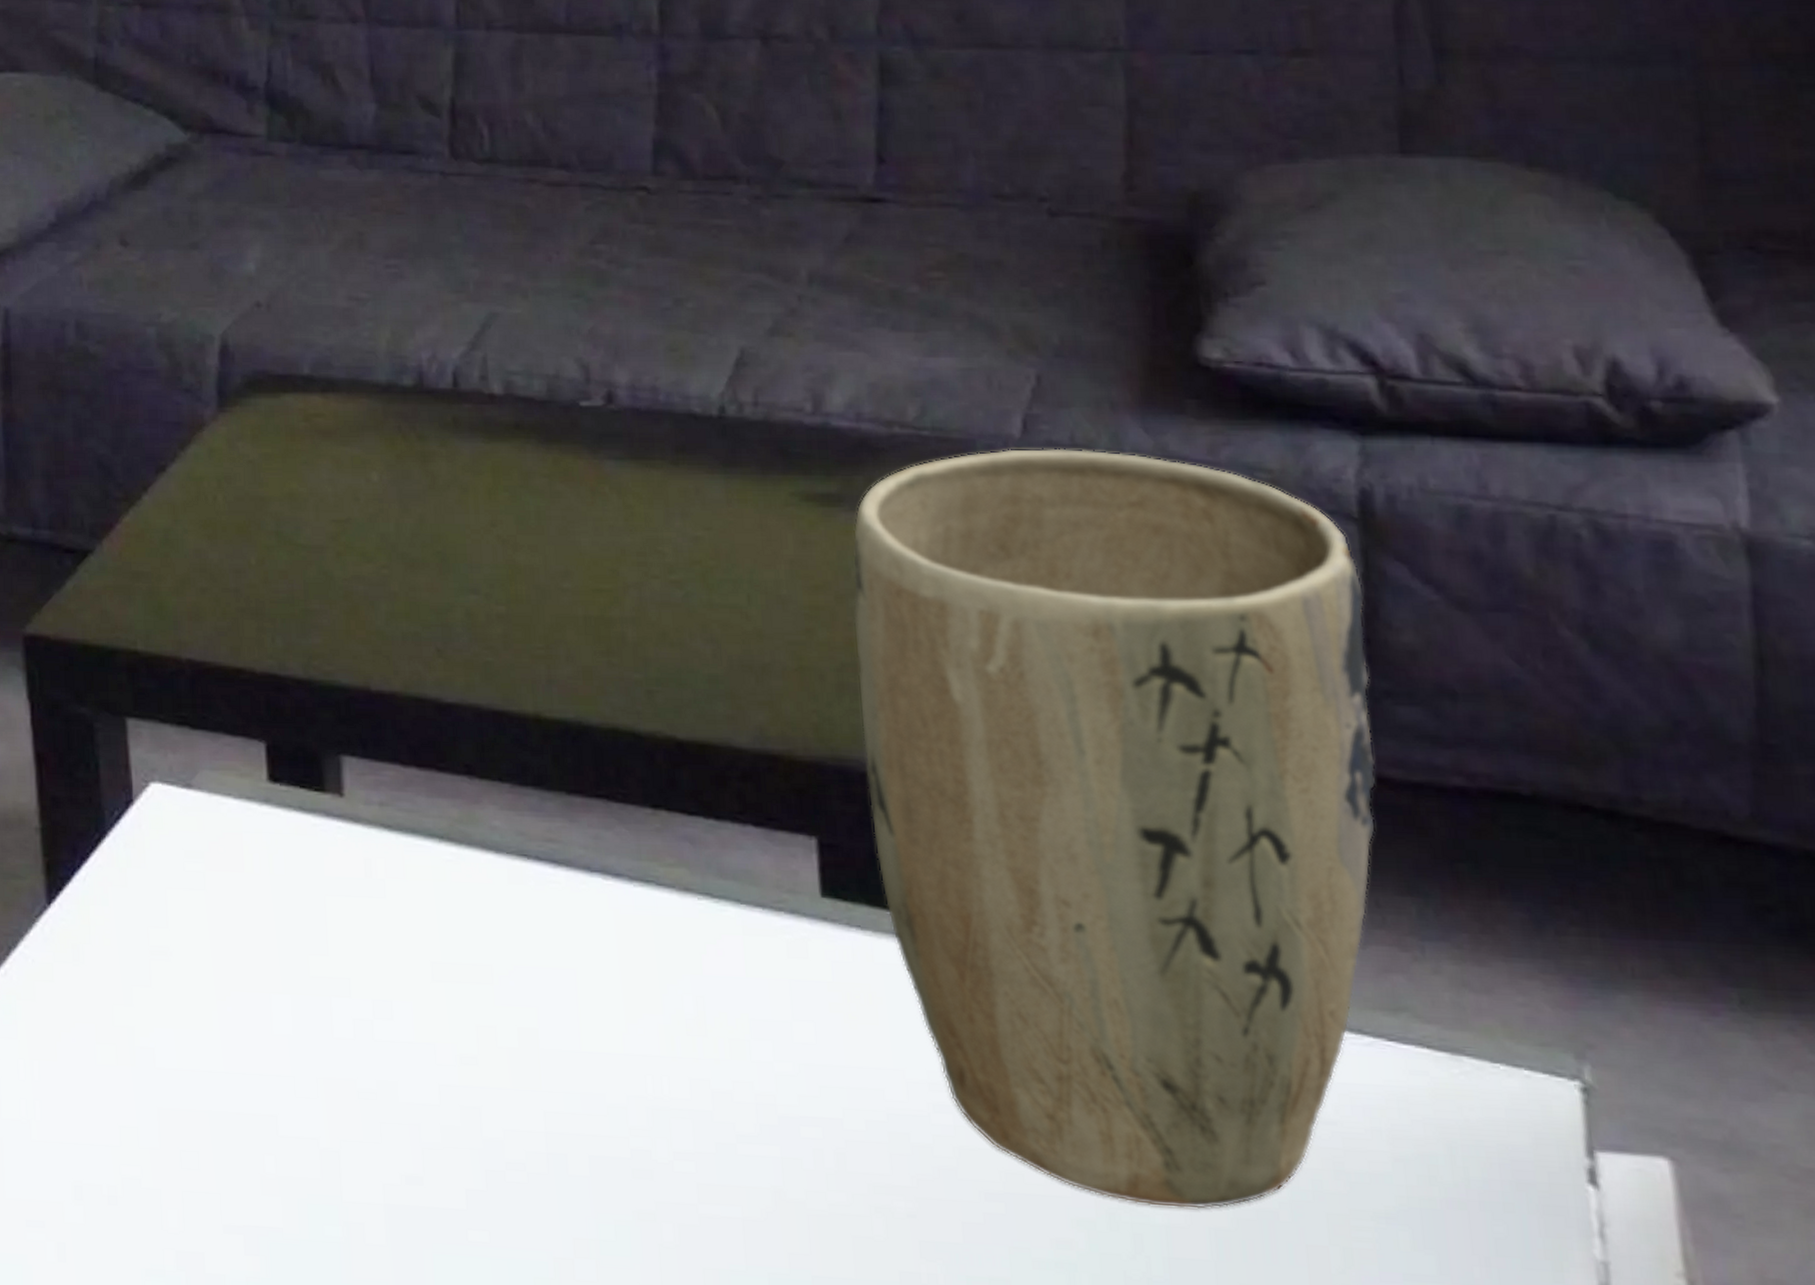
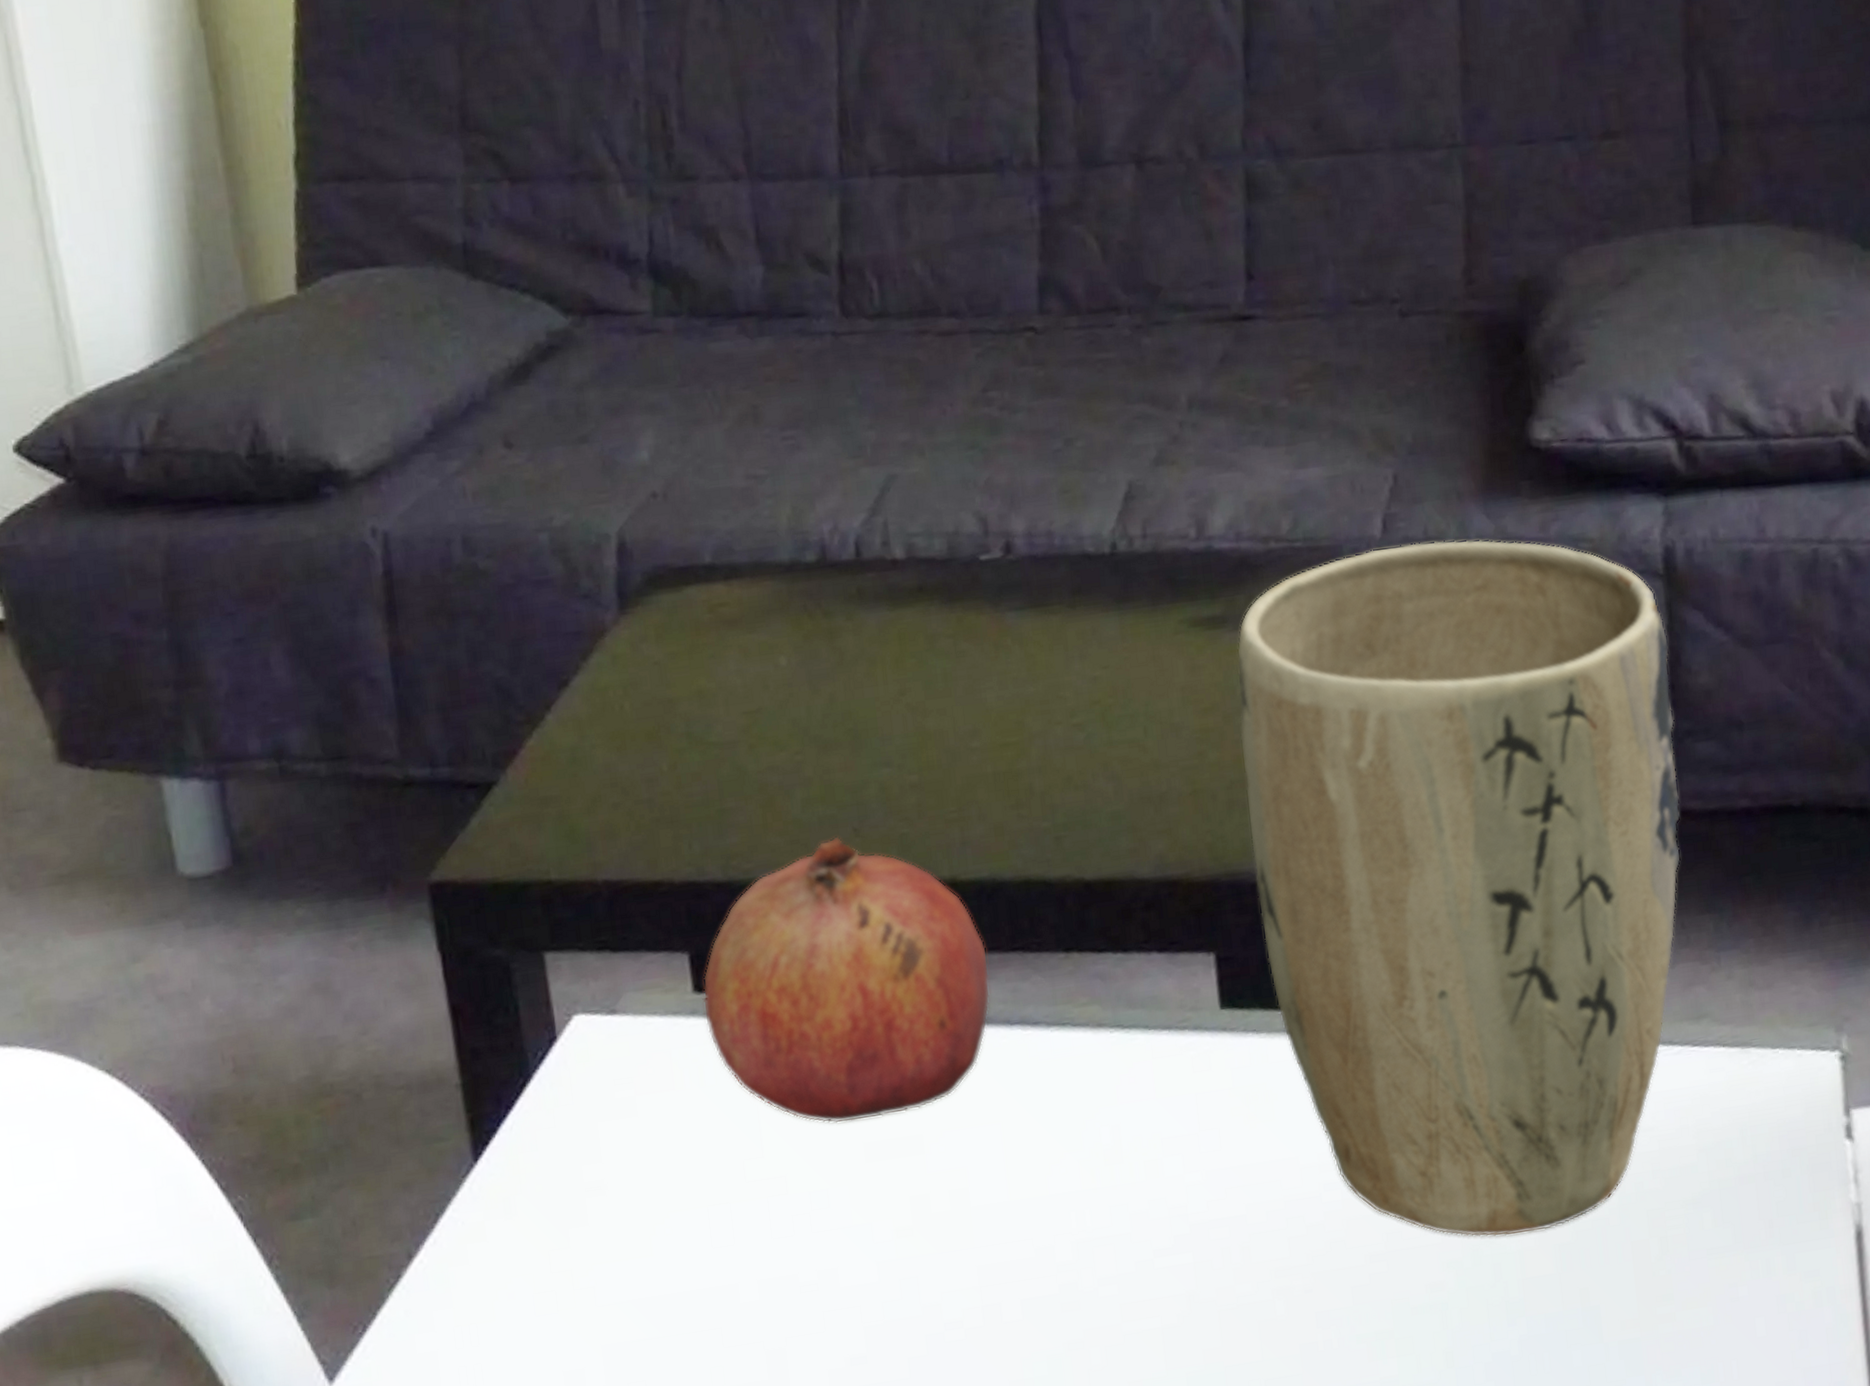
fruit: none [276,654,571,940] -> present [702,836,991,1124]

